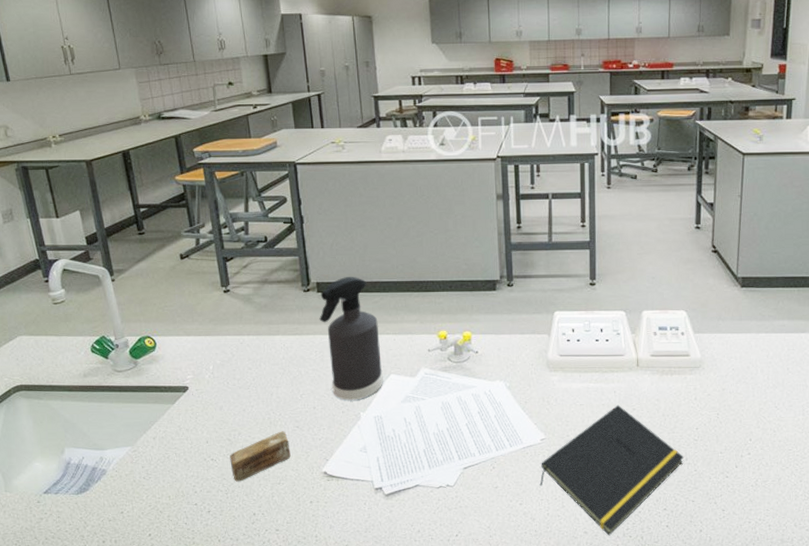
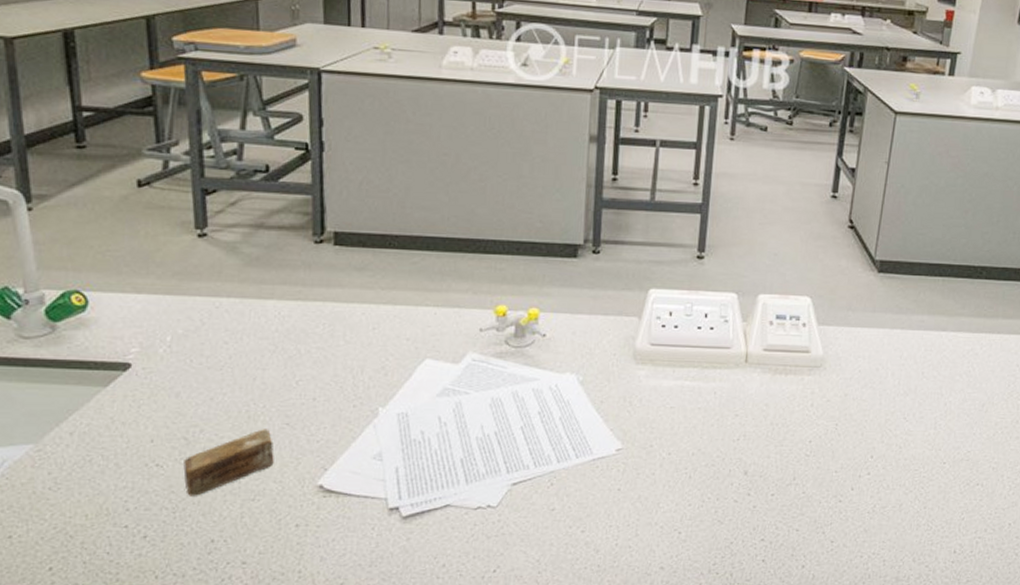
spray bottle: present [319,276,383,400] -> none [333,226,416,391]
notepad: present [539,404,684,536] -> none [609,409,791,572]

